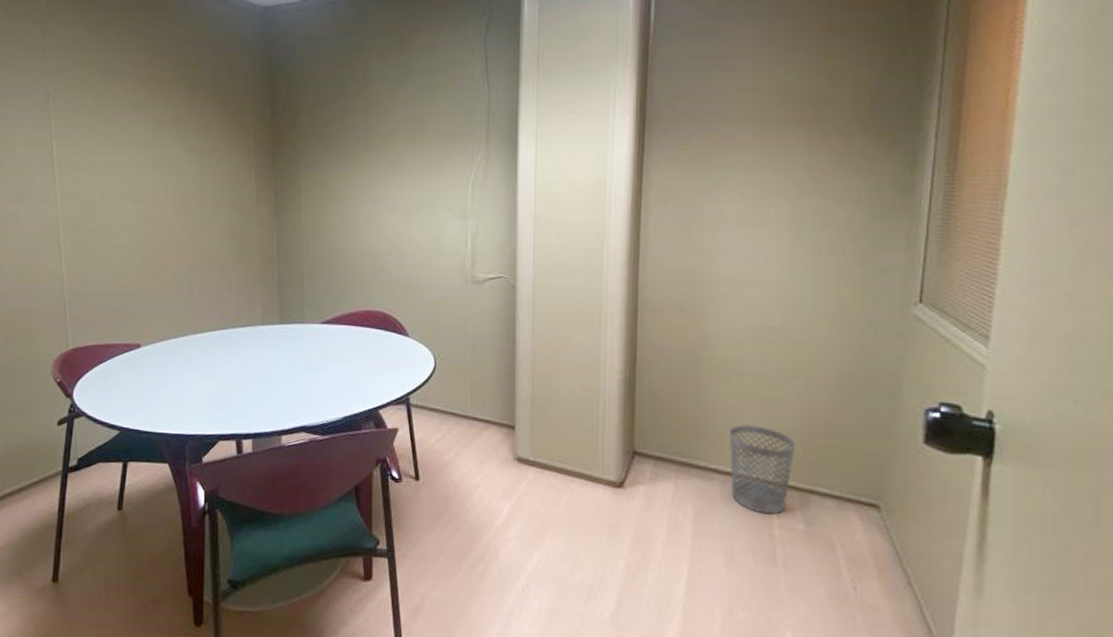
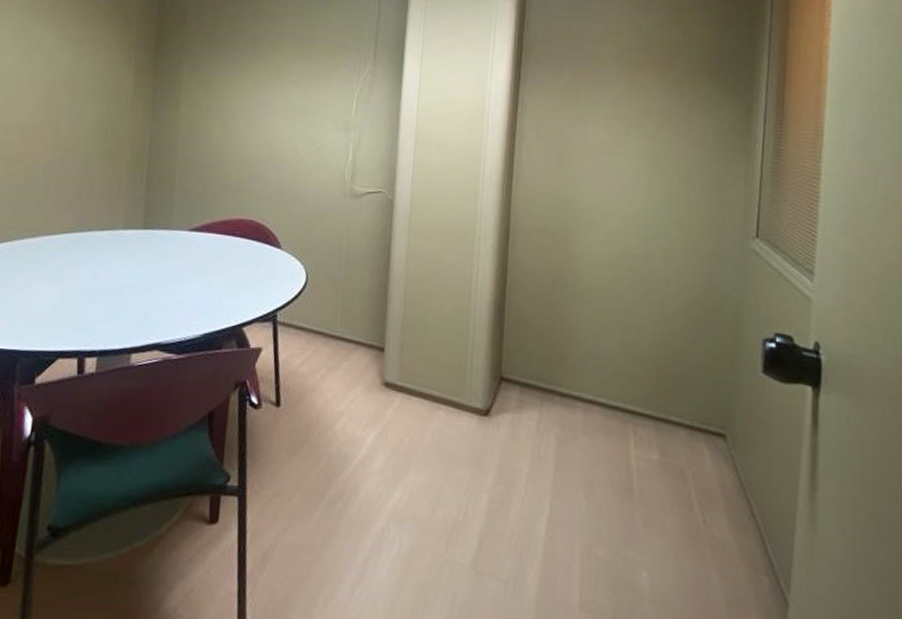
wastebasket: present [729,425,796,515] -> none [591,351,652,445]

